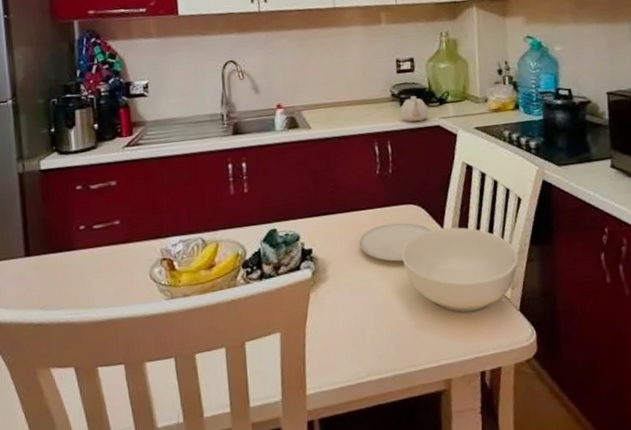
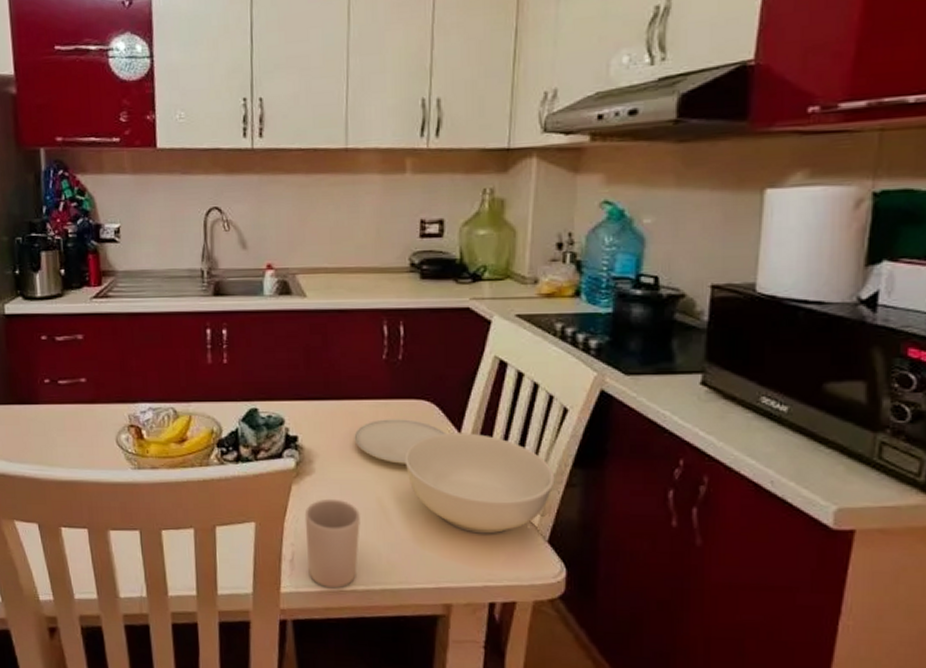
mug: none [322,300,371,383] -> present [304,498,361,588]
teapot: present [400,95,430,123] -> none [419,267,458,301]

